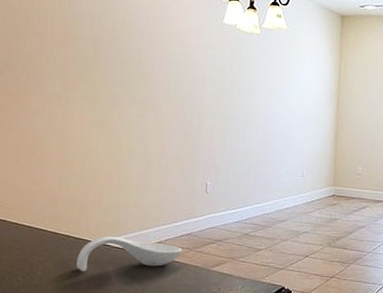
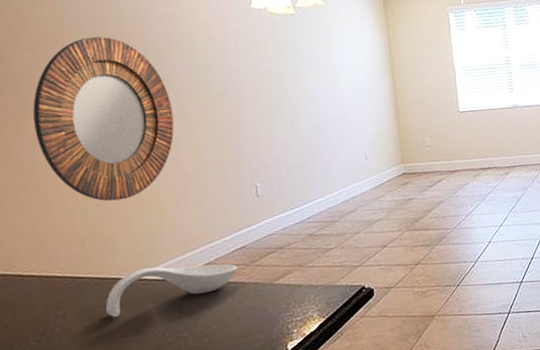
home mirror: none [36,30,147,176] -> present [32,36,174,202]

